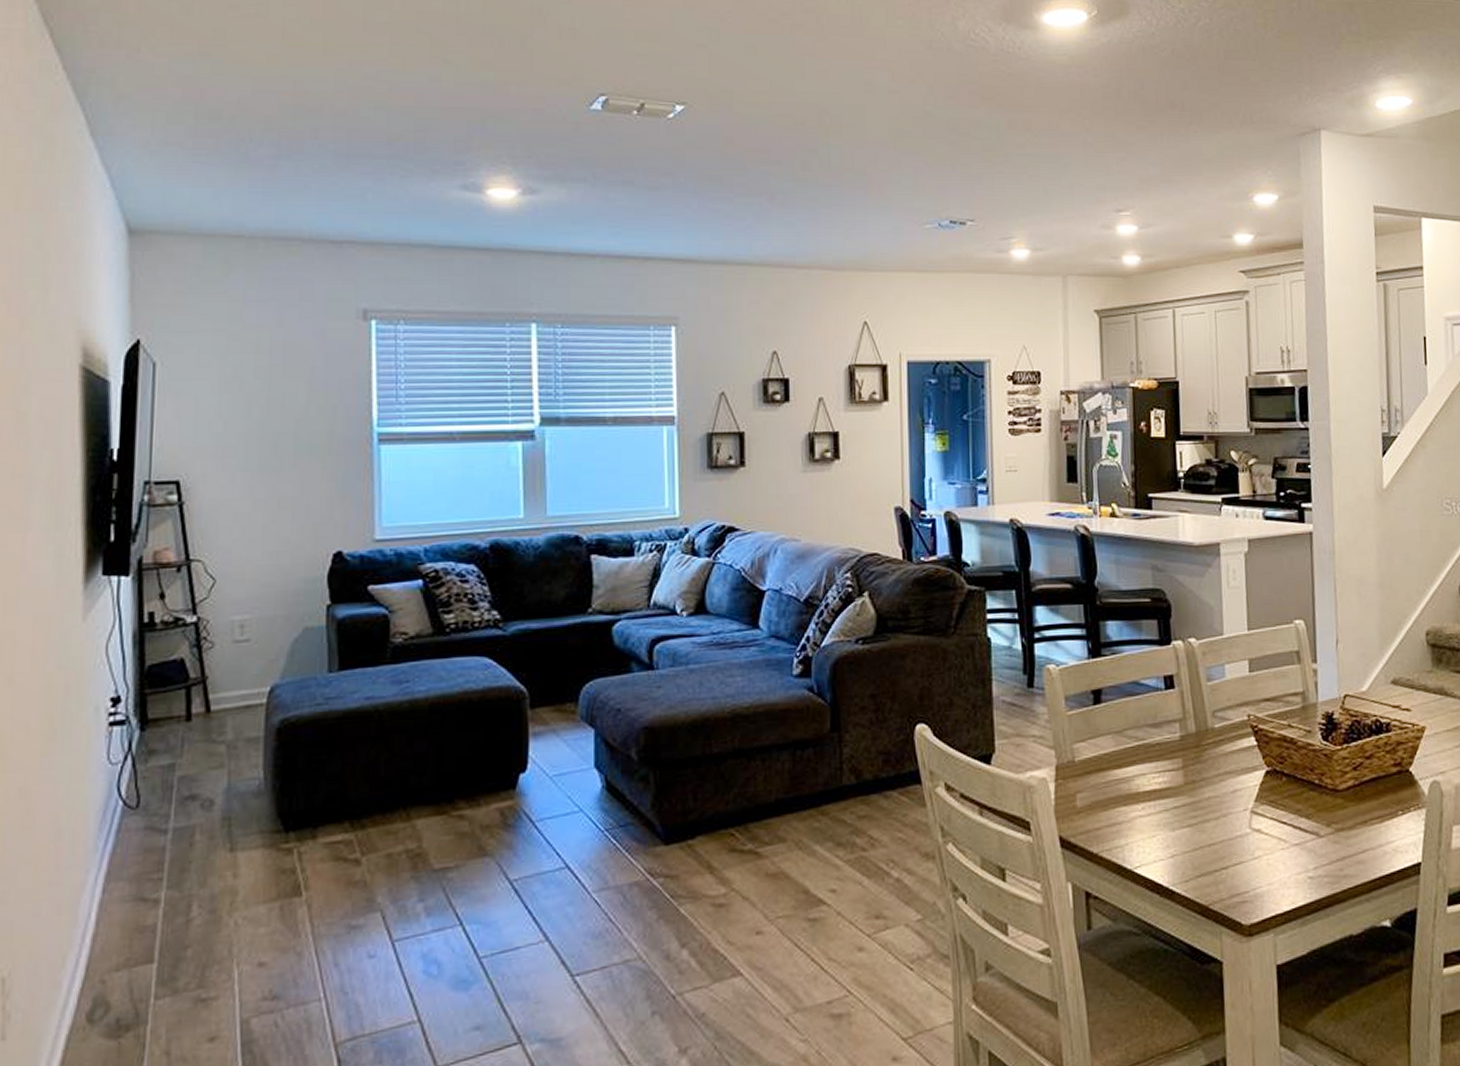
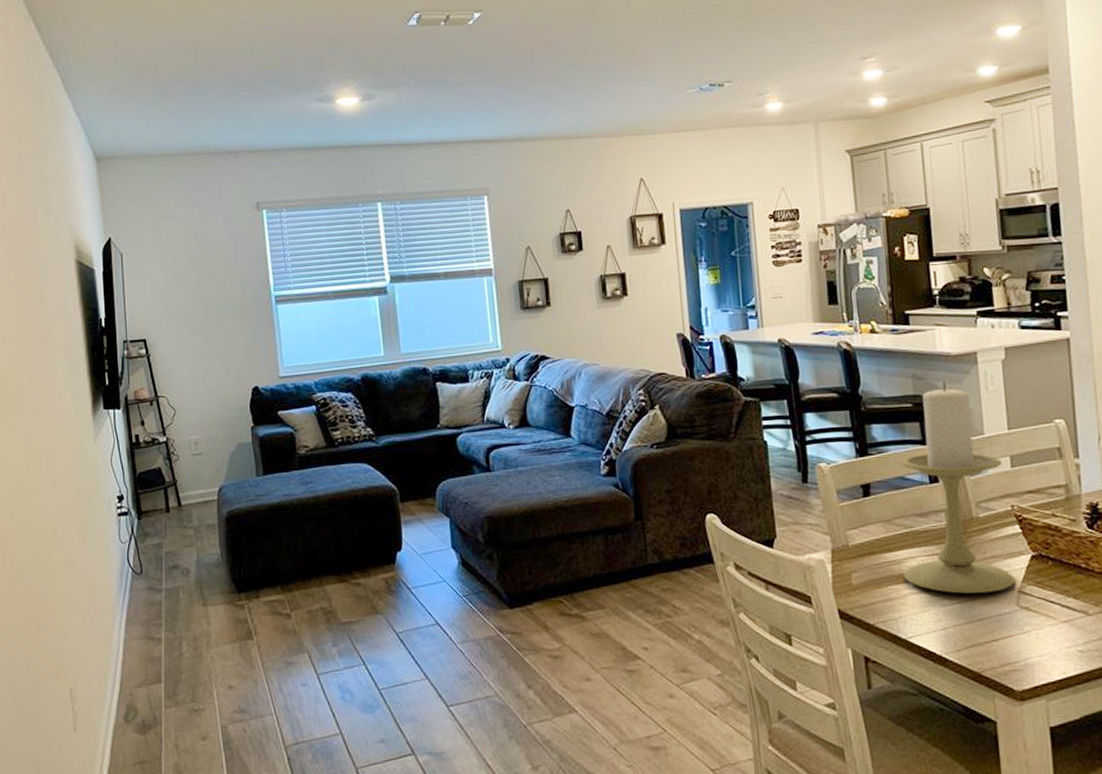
candle holder: none [1132,574,1248,816] -> present [901,381,1015,594]

